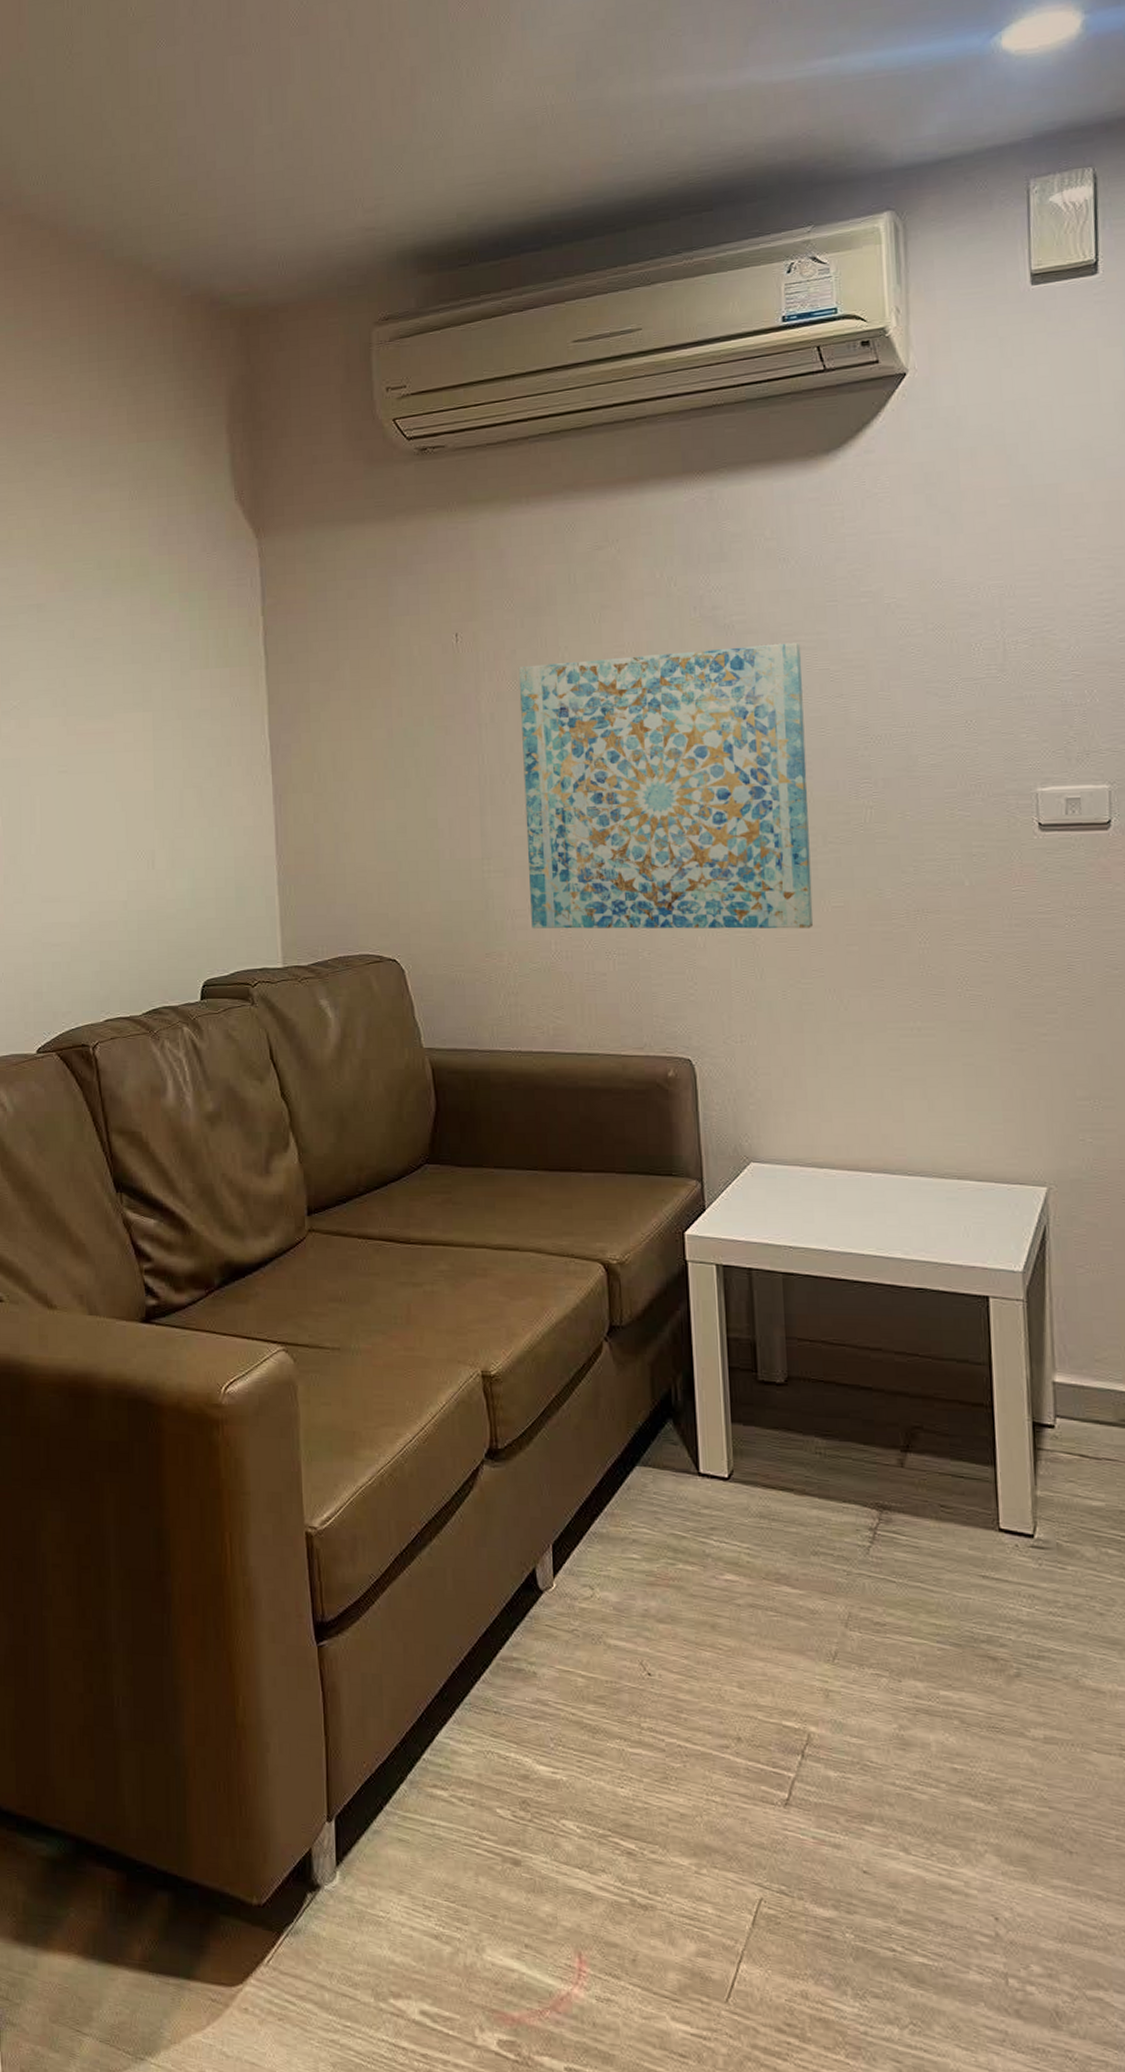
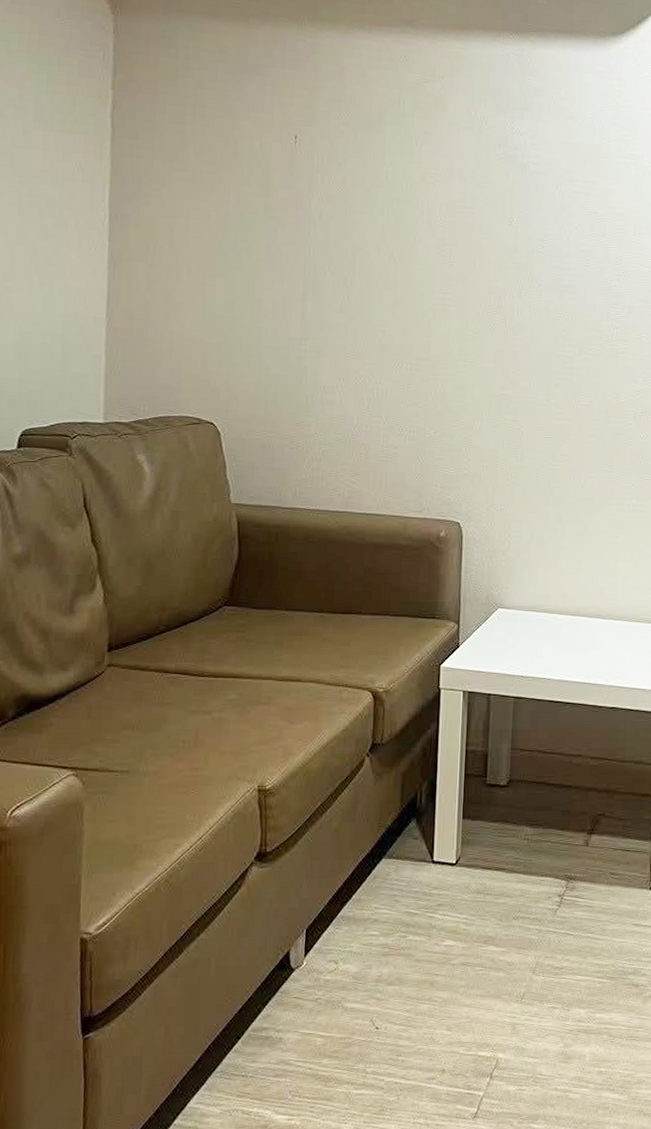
wall art: present [518,642,814,929] -> none [338,174,579,421]

